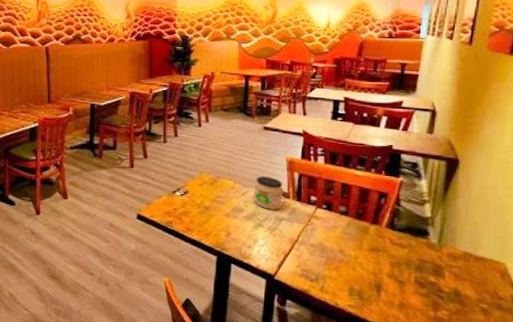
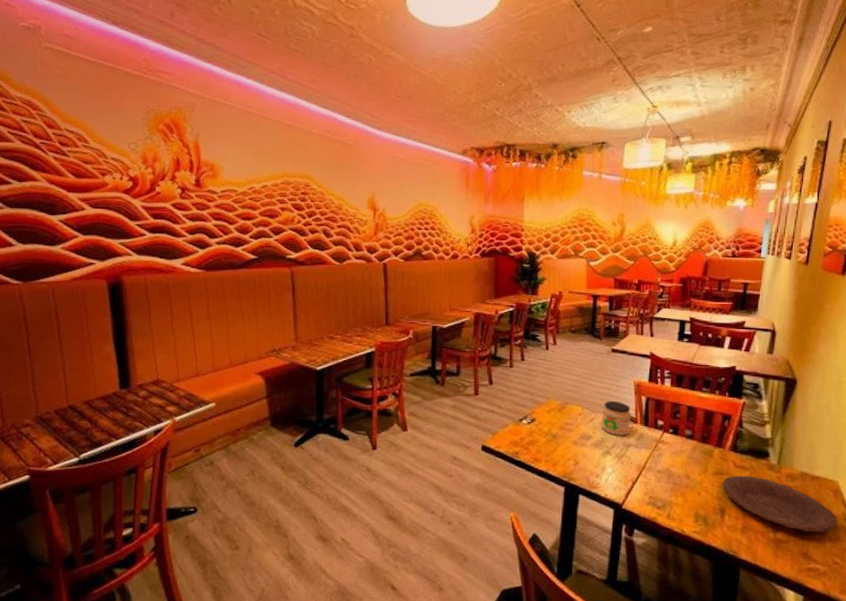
plate: none [378,252,505,314] -> present [722,475,838,533]

